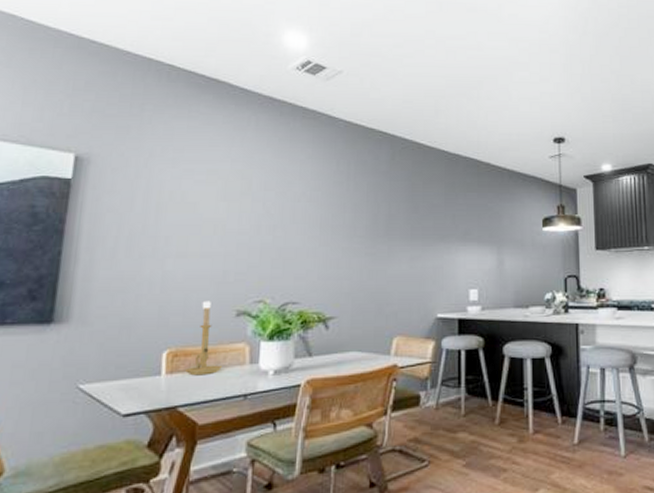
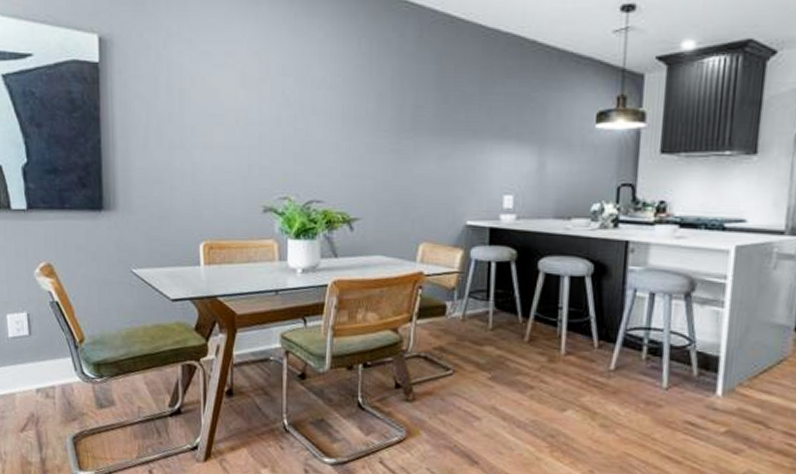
candle holder: present [184,300,222,376] -> none [220,195,253,269]

